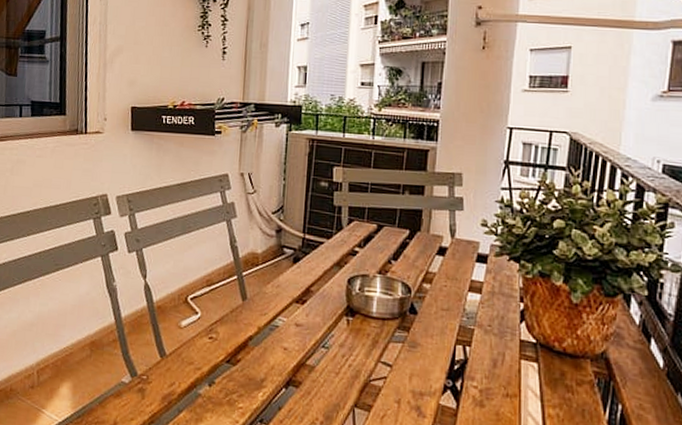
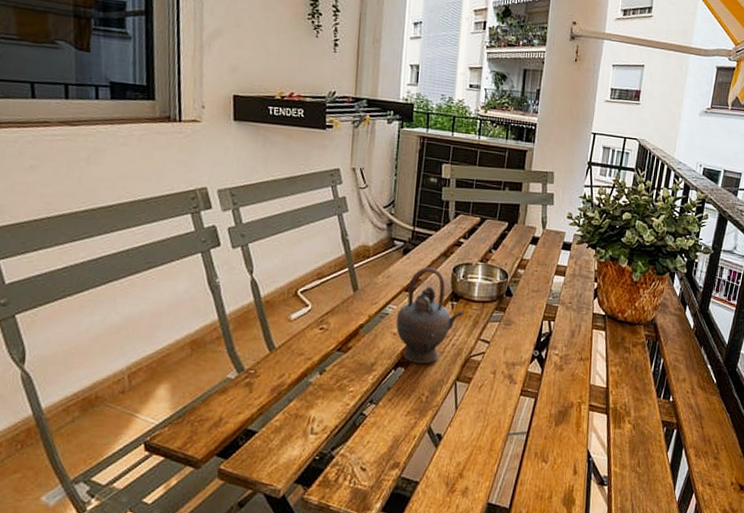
teapot: none [286,277,361,385] -> present [396,267,464,365]

